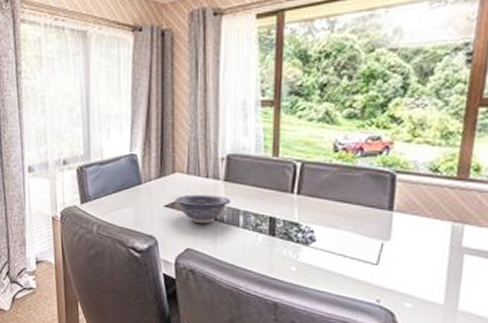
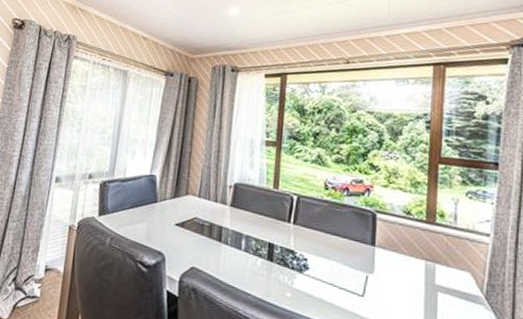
decorative bowl: present [175,194,231,224] -> none [185,215,235,245]

